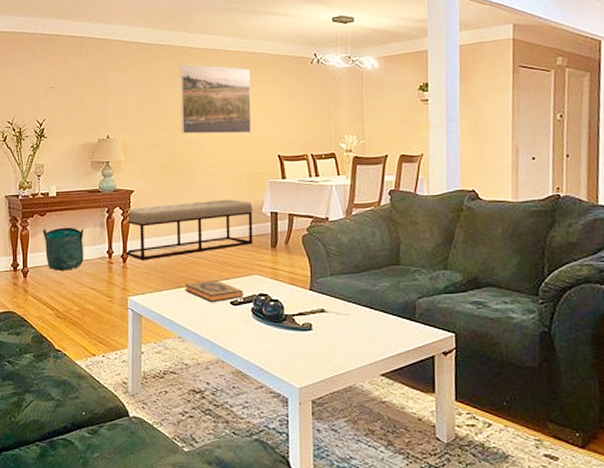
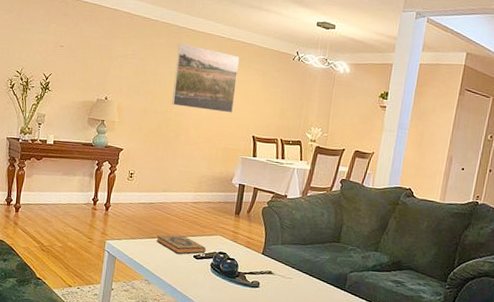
storage basket: present [42,227,84,271] -> none [37,172,75,211]
bench: present [124,199,253,261] -> none [108,163,225,211]

